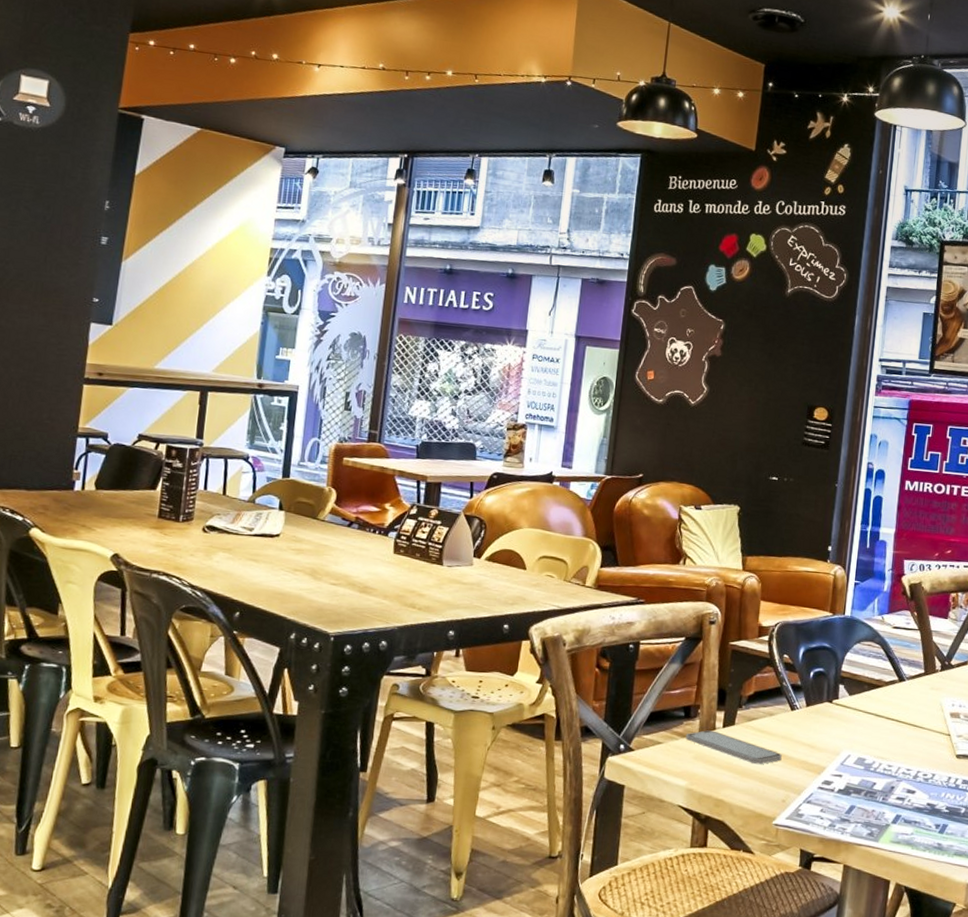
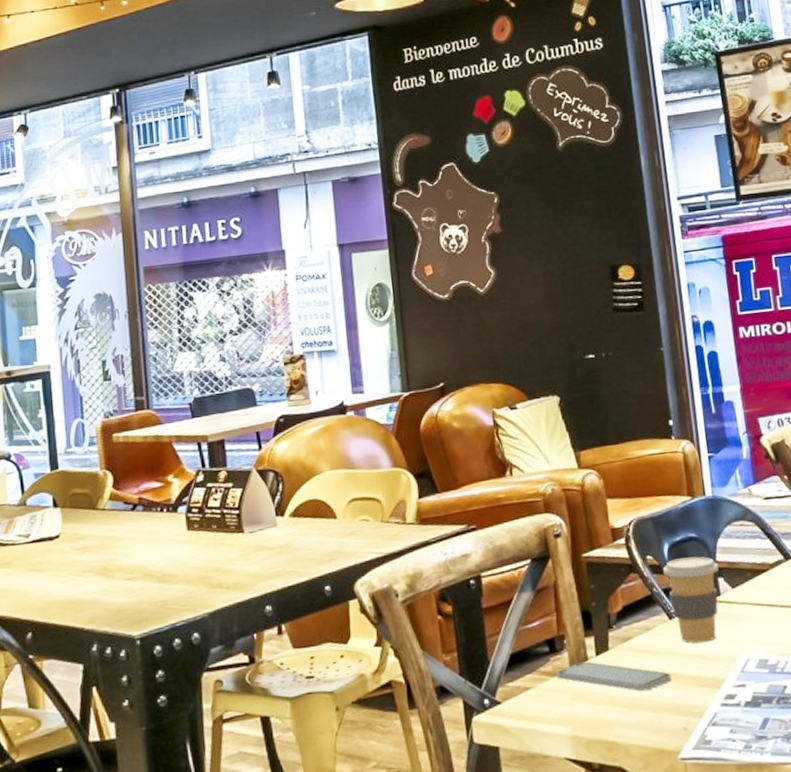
coffee cup: none [794,662,842,735] -> present [662,556,719,644]

